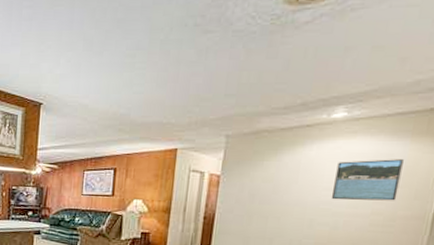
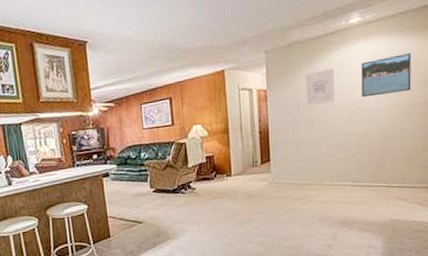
wall art: none [262,163,304,200] -> present [304,69,335,106]

